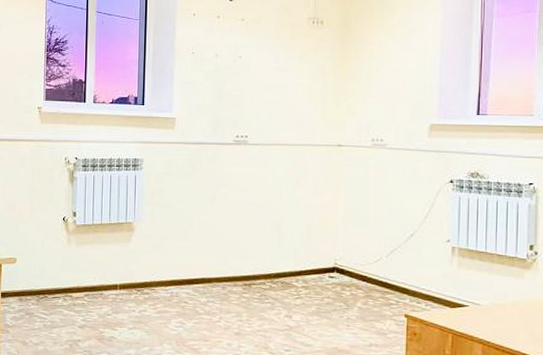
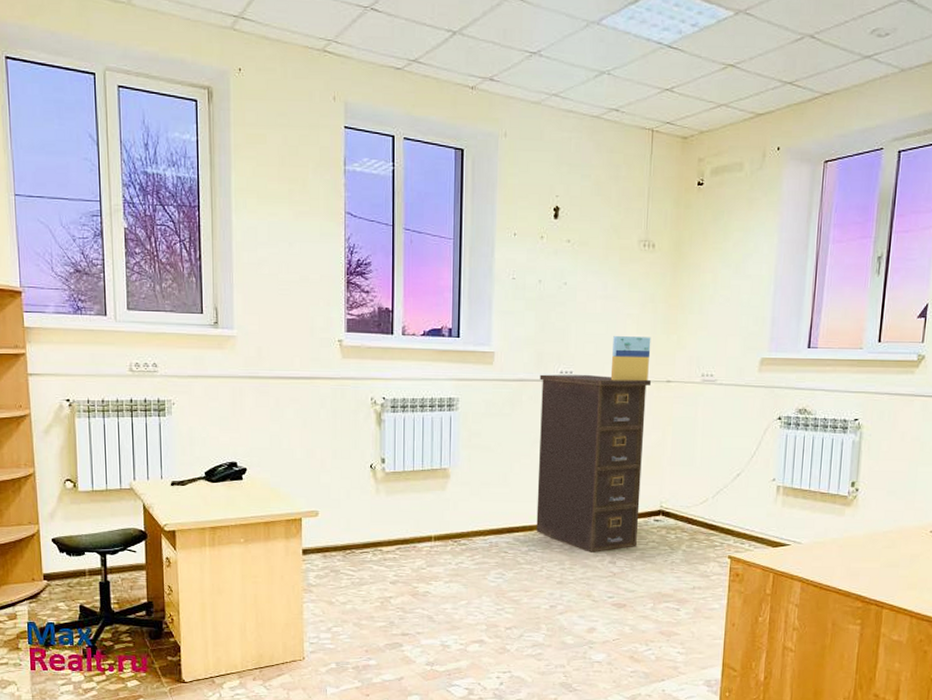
filing cabinet: none [214,138,323,307] -> present [536,374,652,554]
architectural model: none [283,104,322,145] -> present [610,336,651,382]

